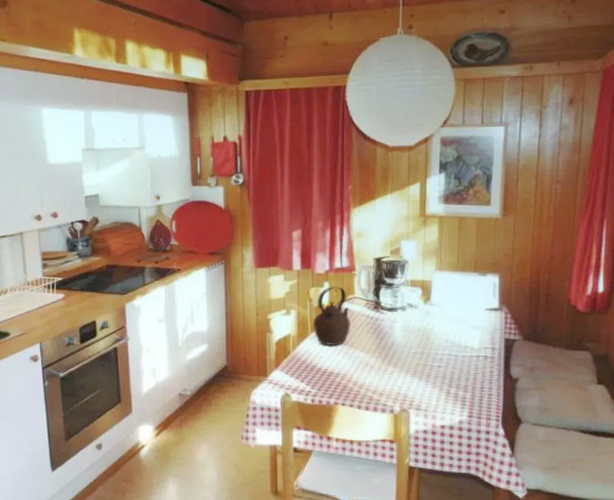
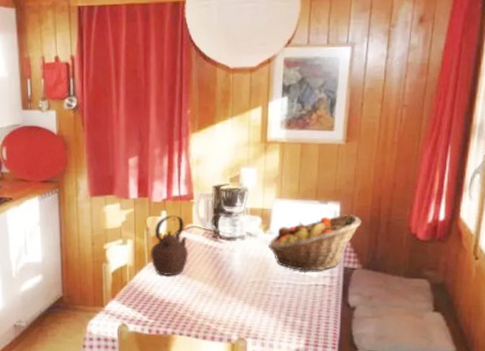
fruit basket: none [428,286,521,342] -> present [267,214,362,271]

